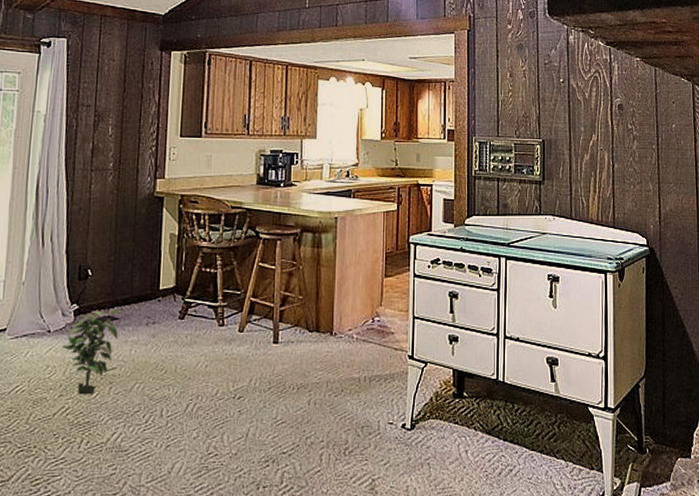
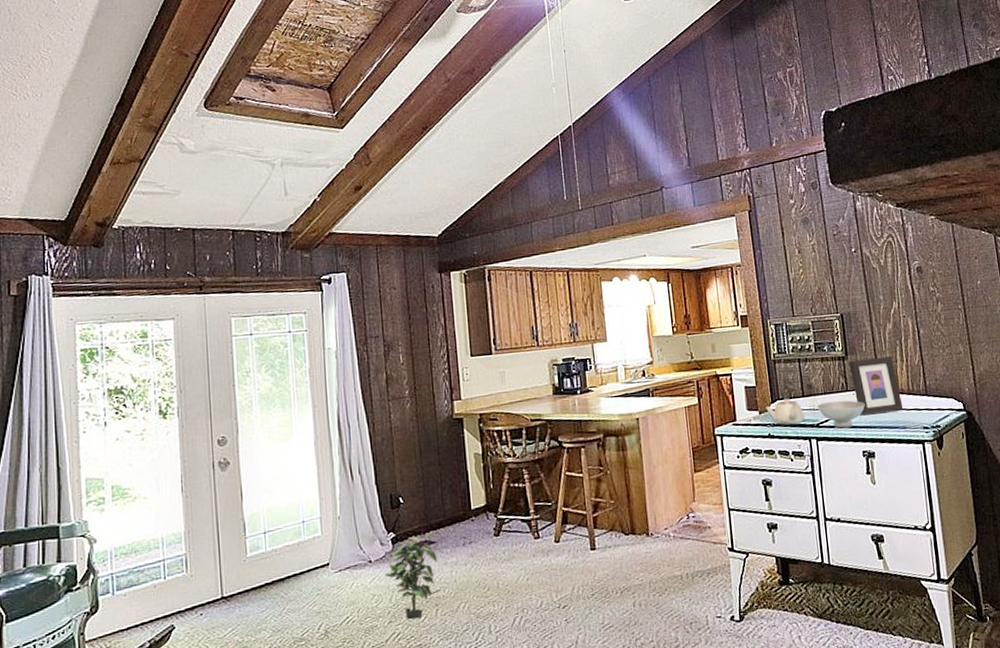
teapot: none [461,215,497,241] -> present [766,398,805,426]
bowl: none [510,223,555,250] -> present [817,400,865,429]
picture frame: none [544,186,591,240] -> present [848,356,904,416]

